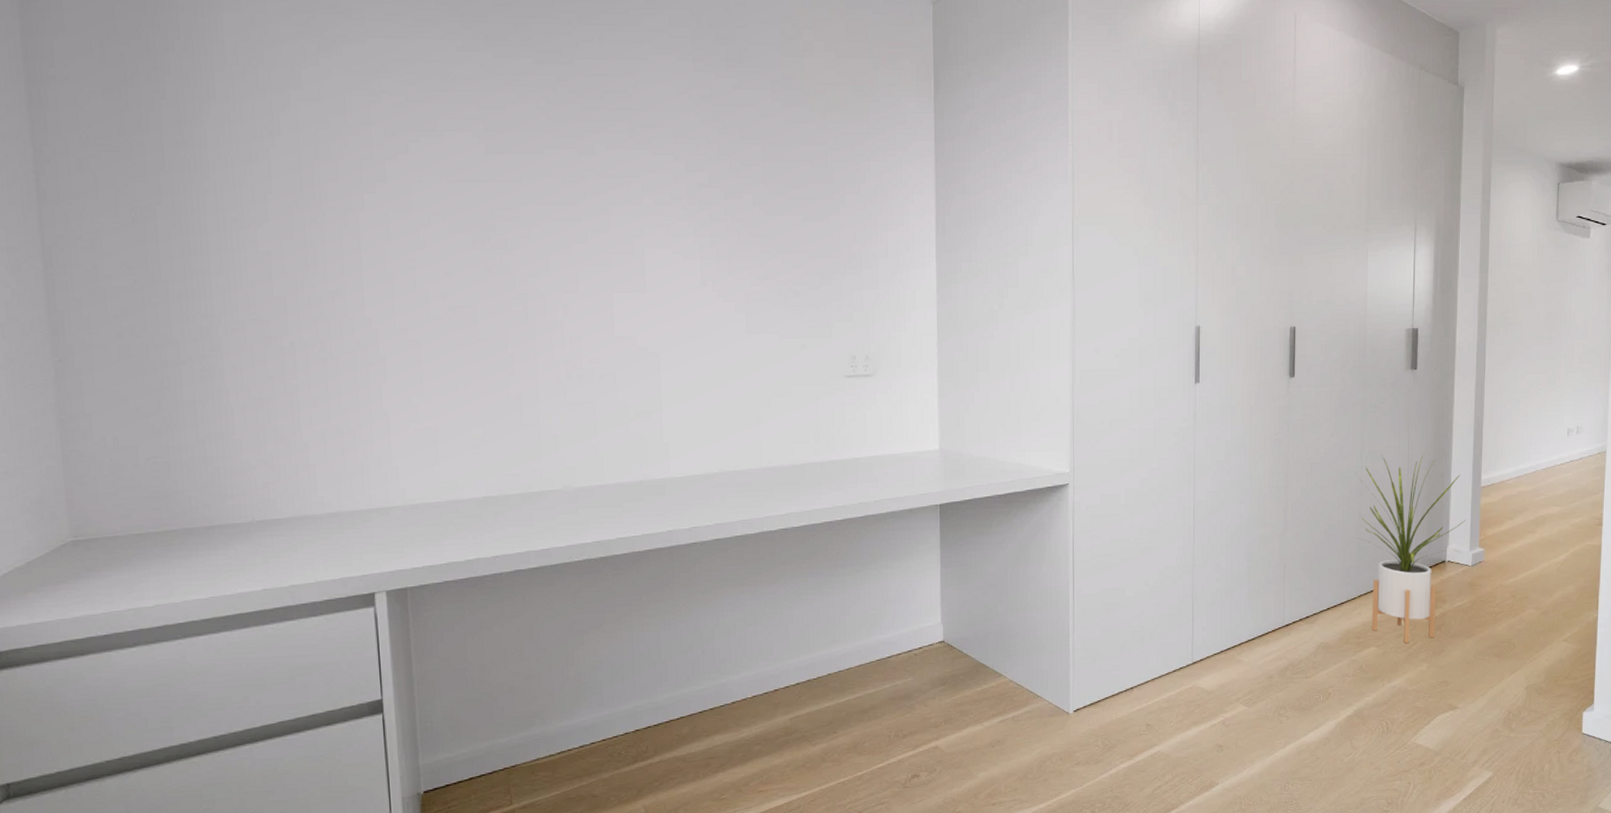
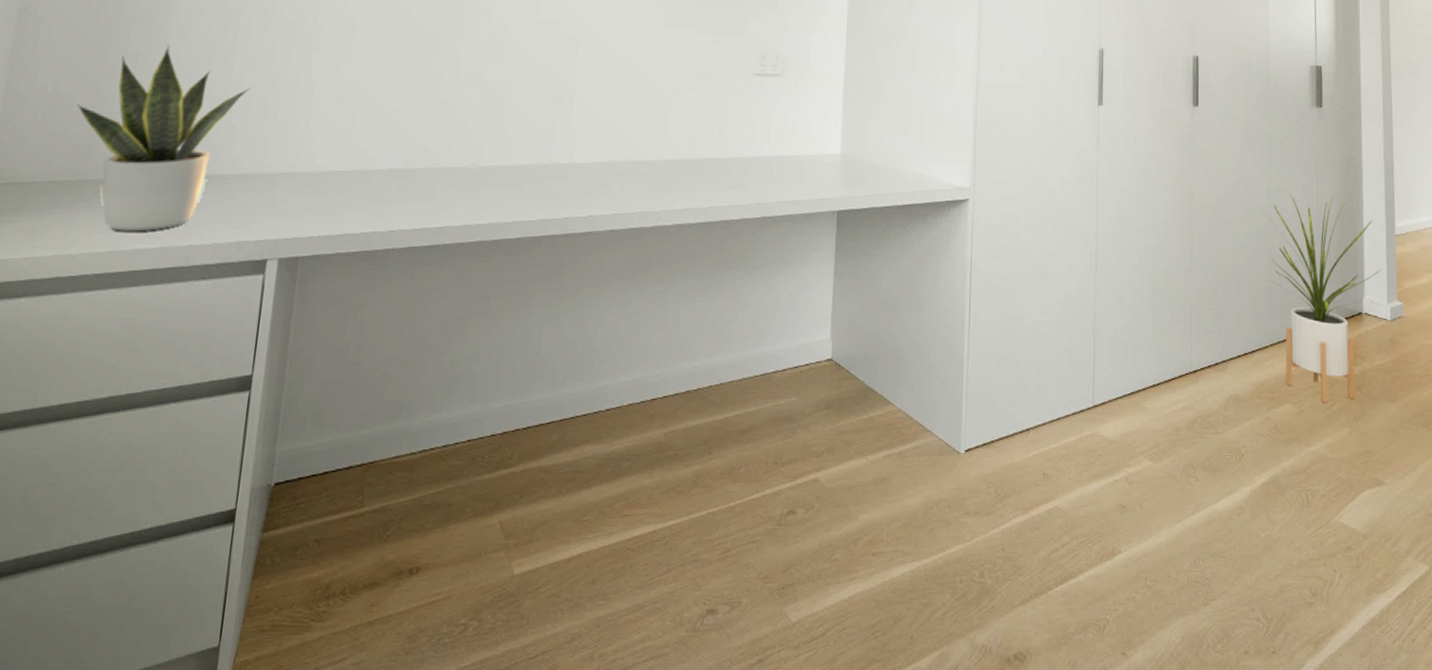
potted plant: none [142,388,322,577] -> present [76,44,250,232]

